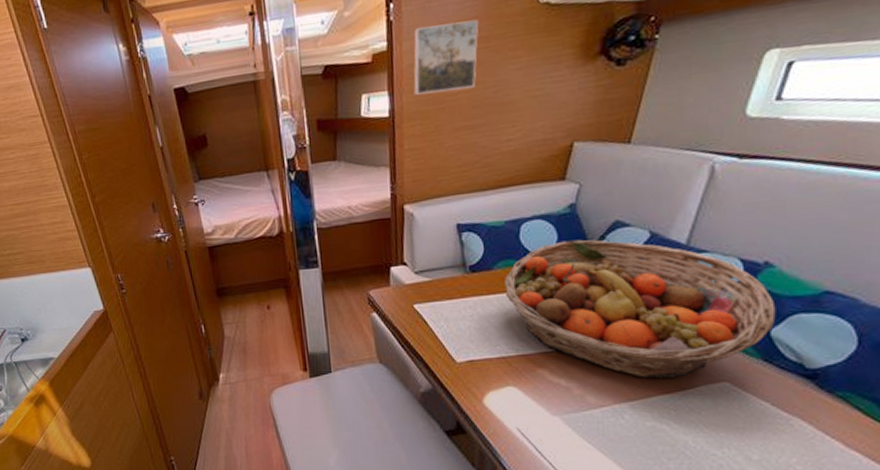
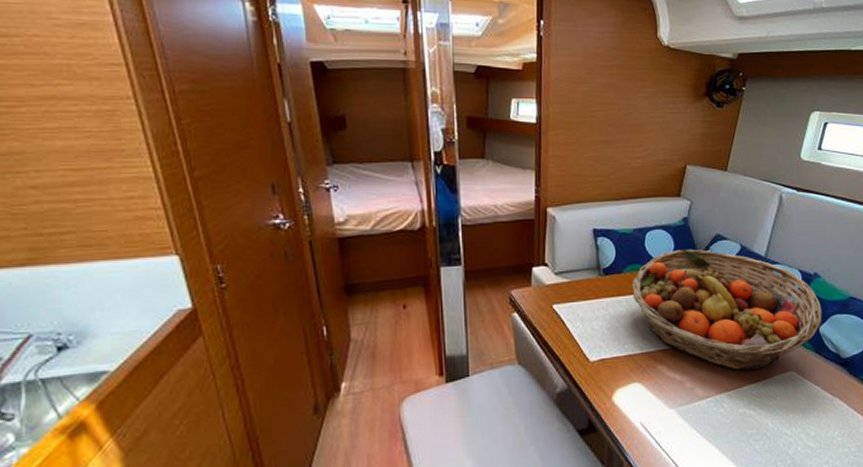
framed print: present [413,19,479,95] -> none [559,47,615,107]

